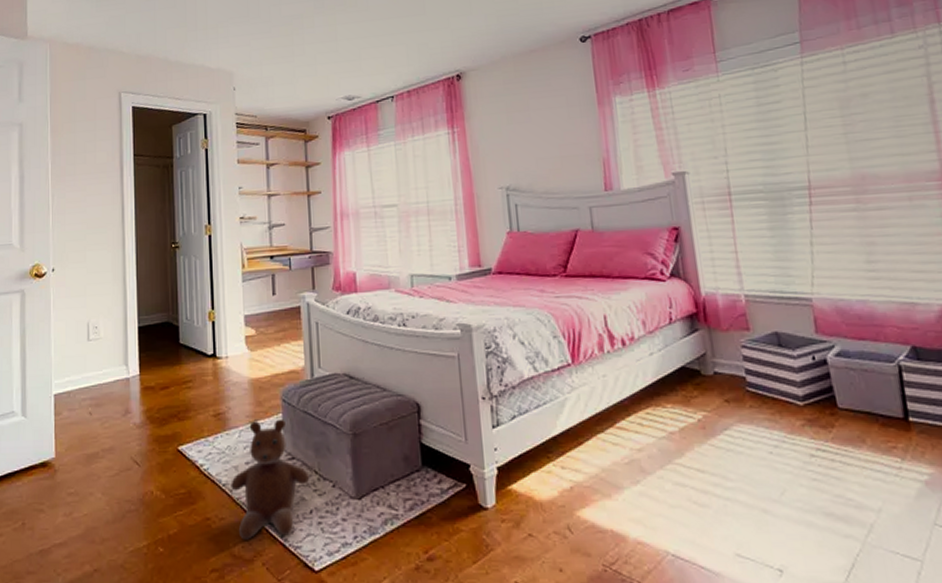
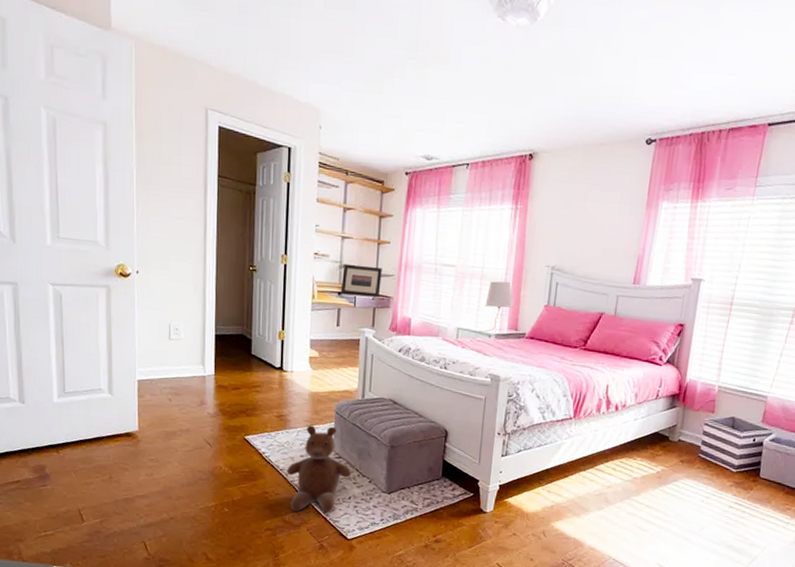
picture frame: none [272,221,317,258] -> present [341,263,382,298]
table lamp: none [436,213,471,276] -> present [478,281,514,333]

